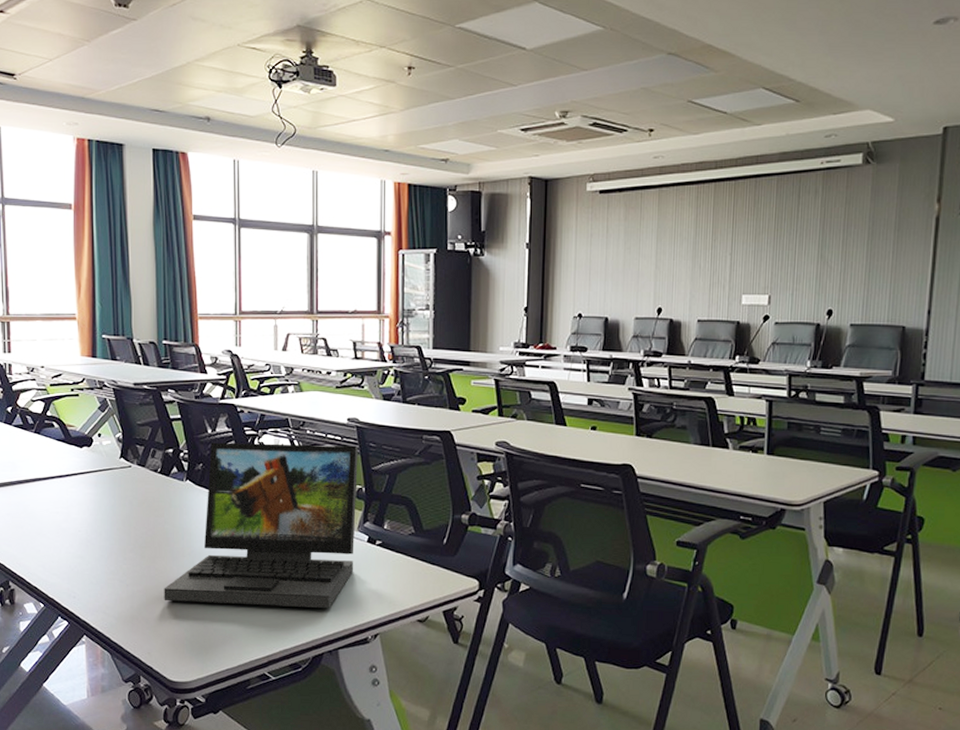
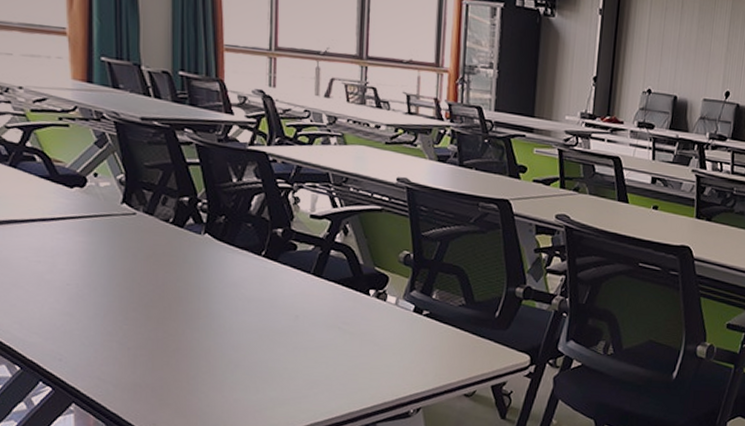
laptop: present [164,442,358,609] -> none [174,193,407,381]

